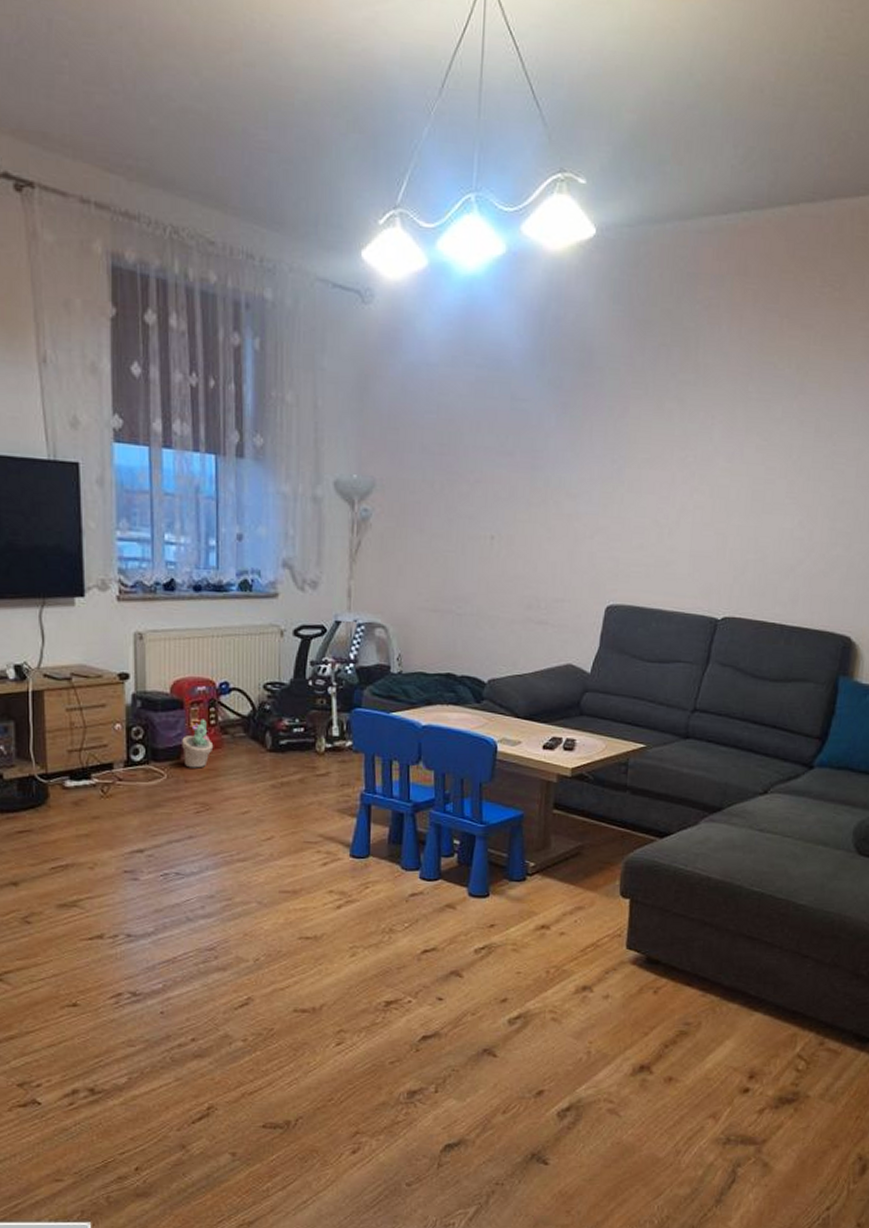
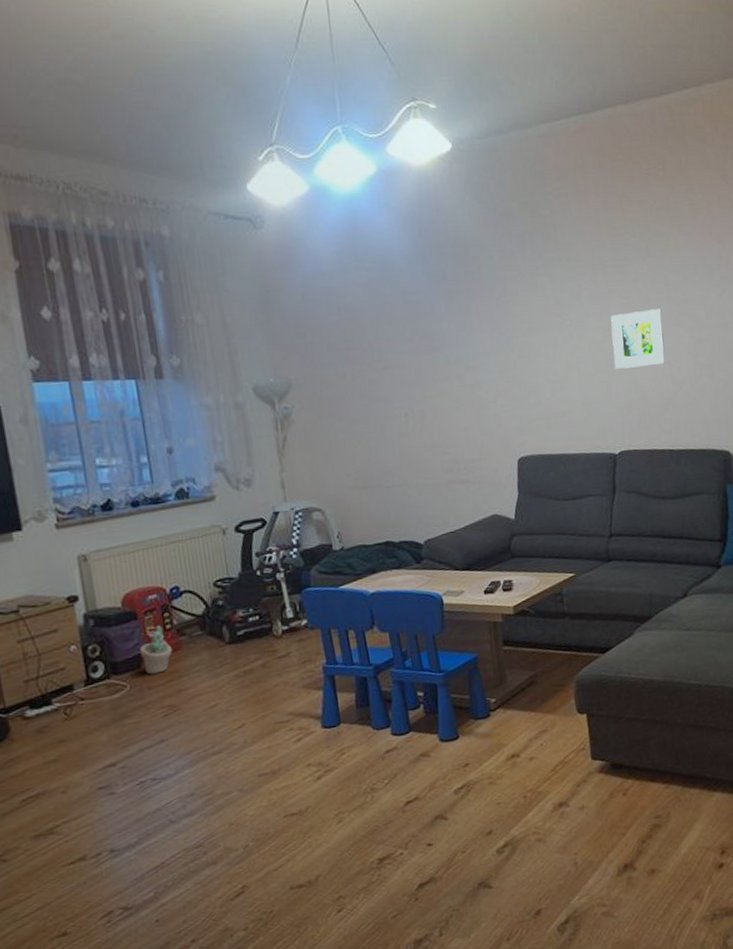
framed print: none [736,457,805,524] -> present [610,309,665,369]

